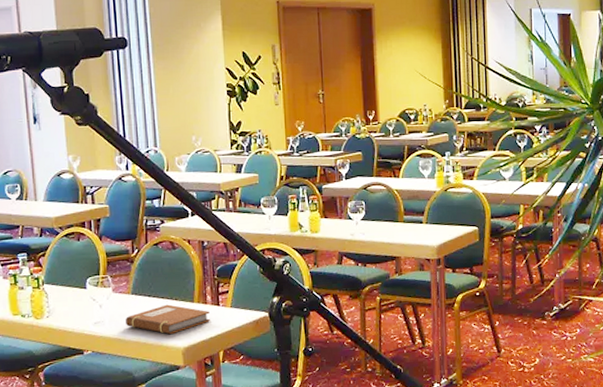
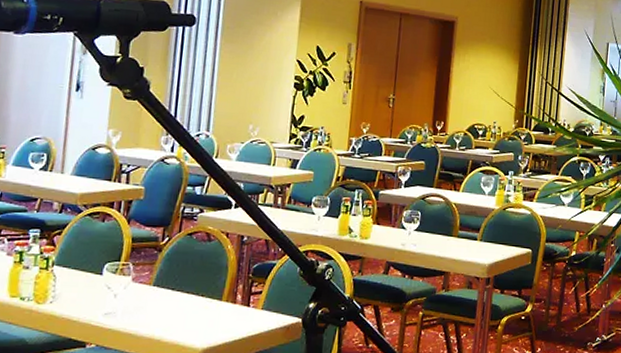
notebook: present [126,304,210,334] -> none [141,300,238,333]

